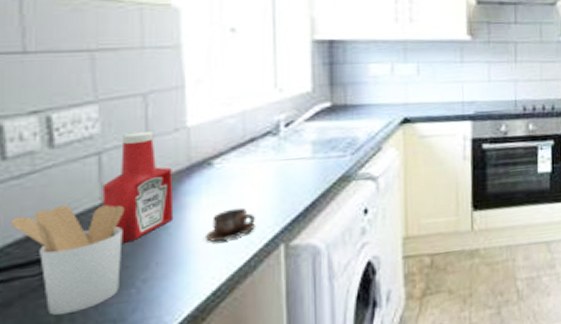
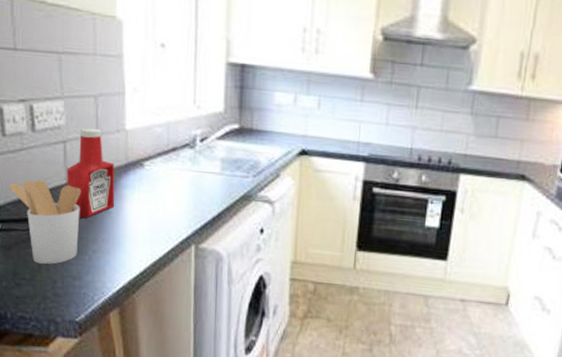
cup: present [204,207,257,243] -> none [136,206,175,233]

